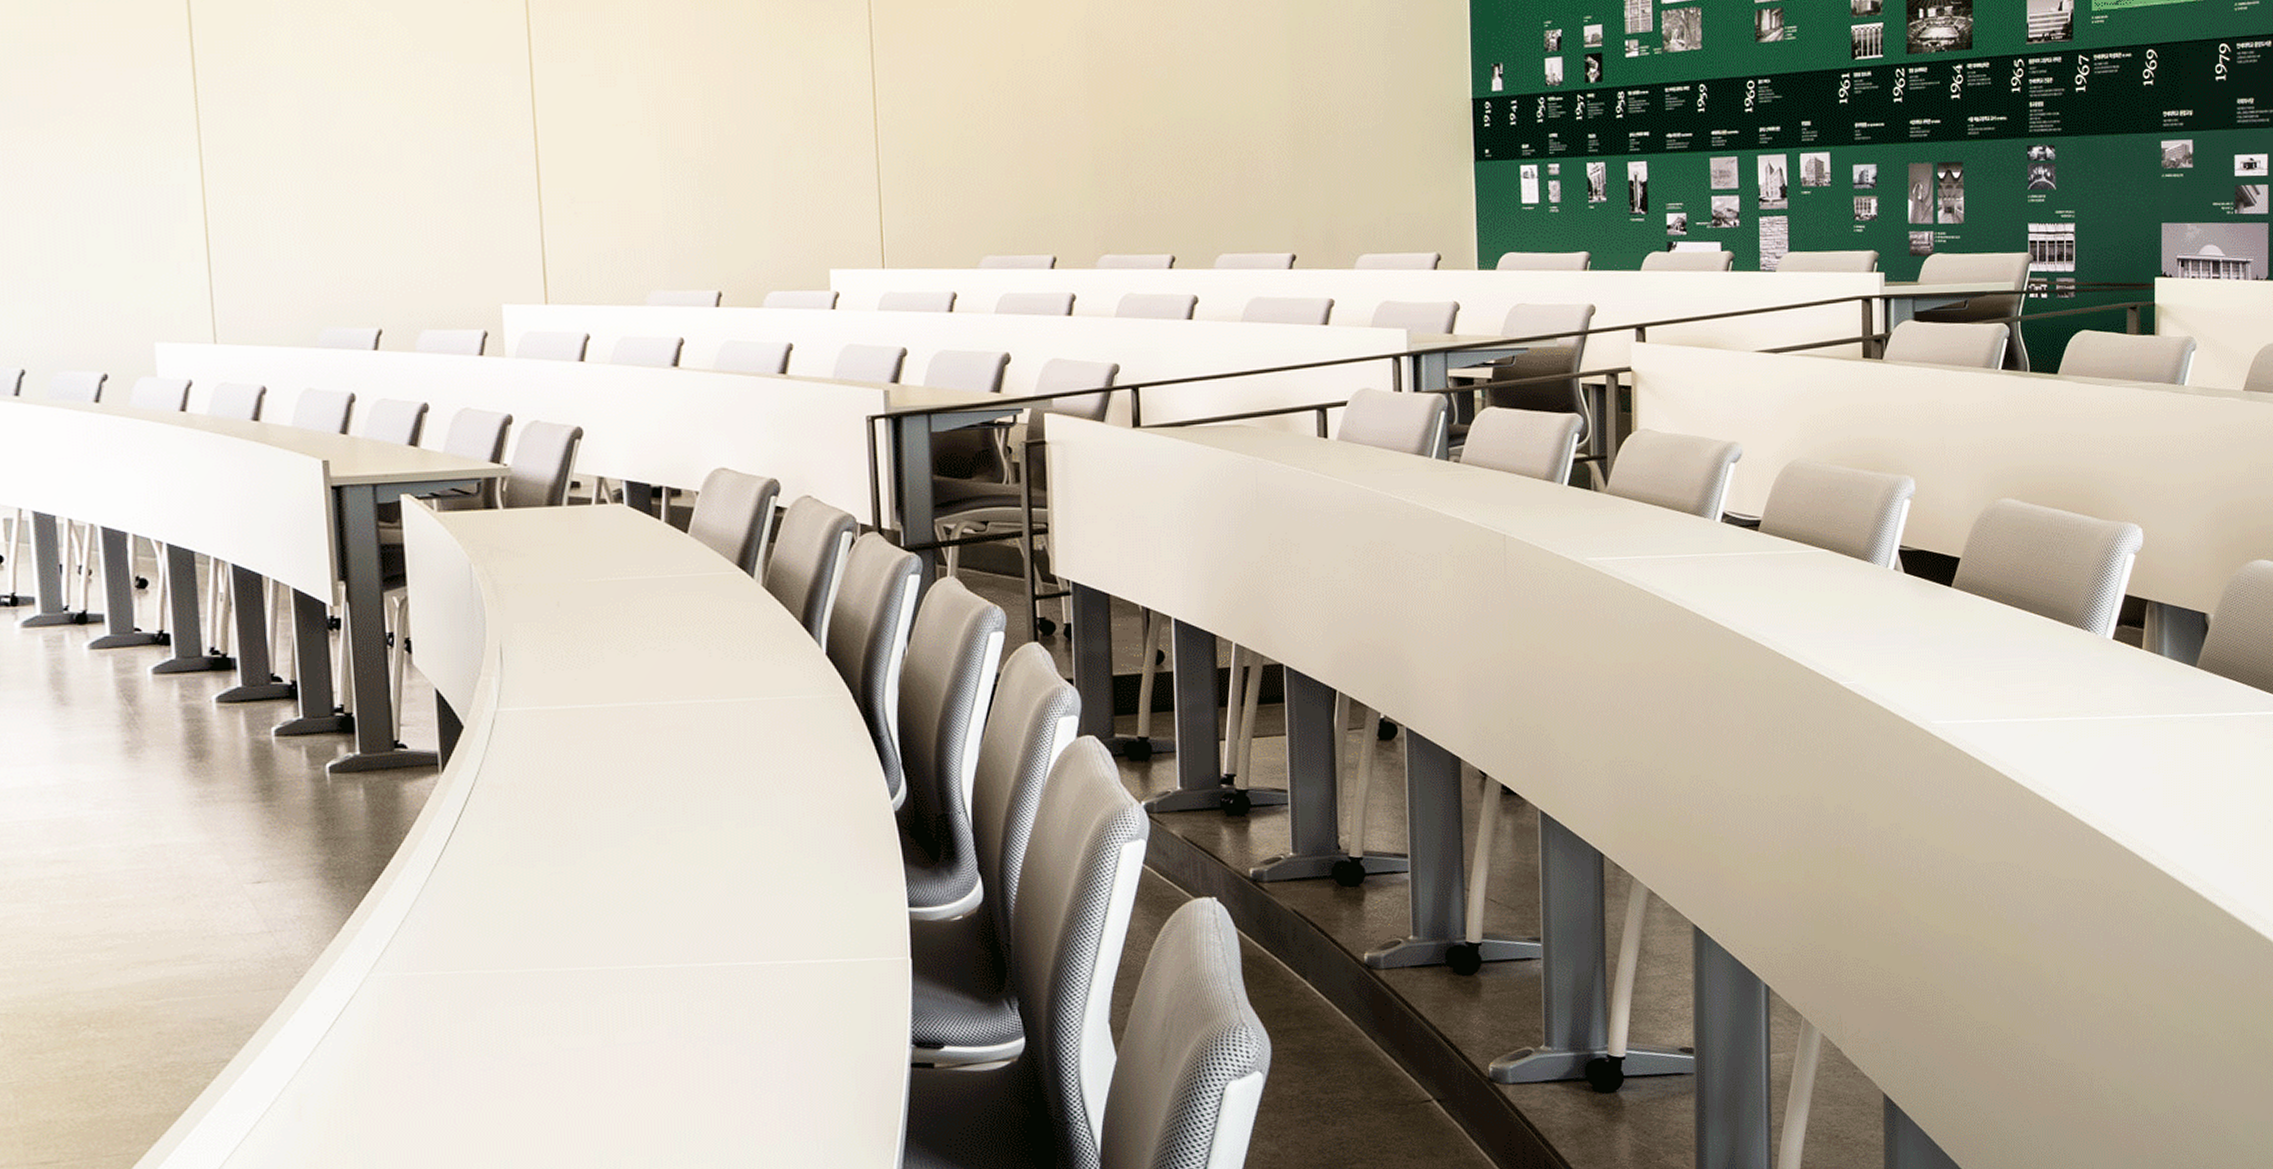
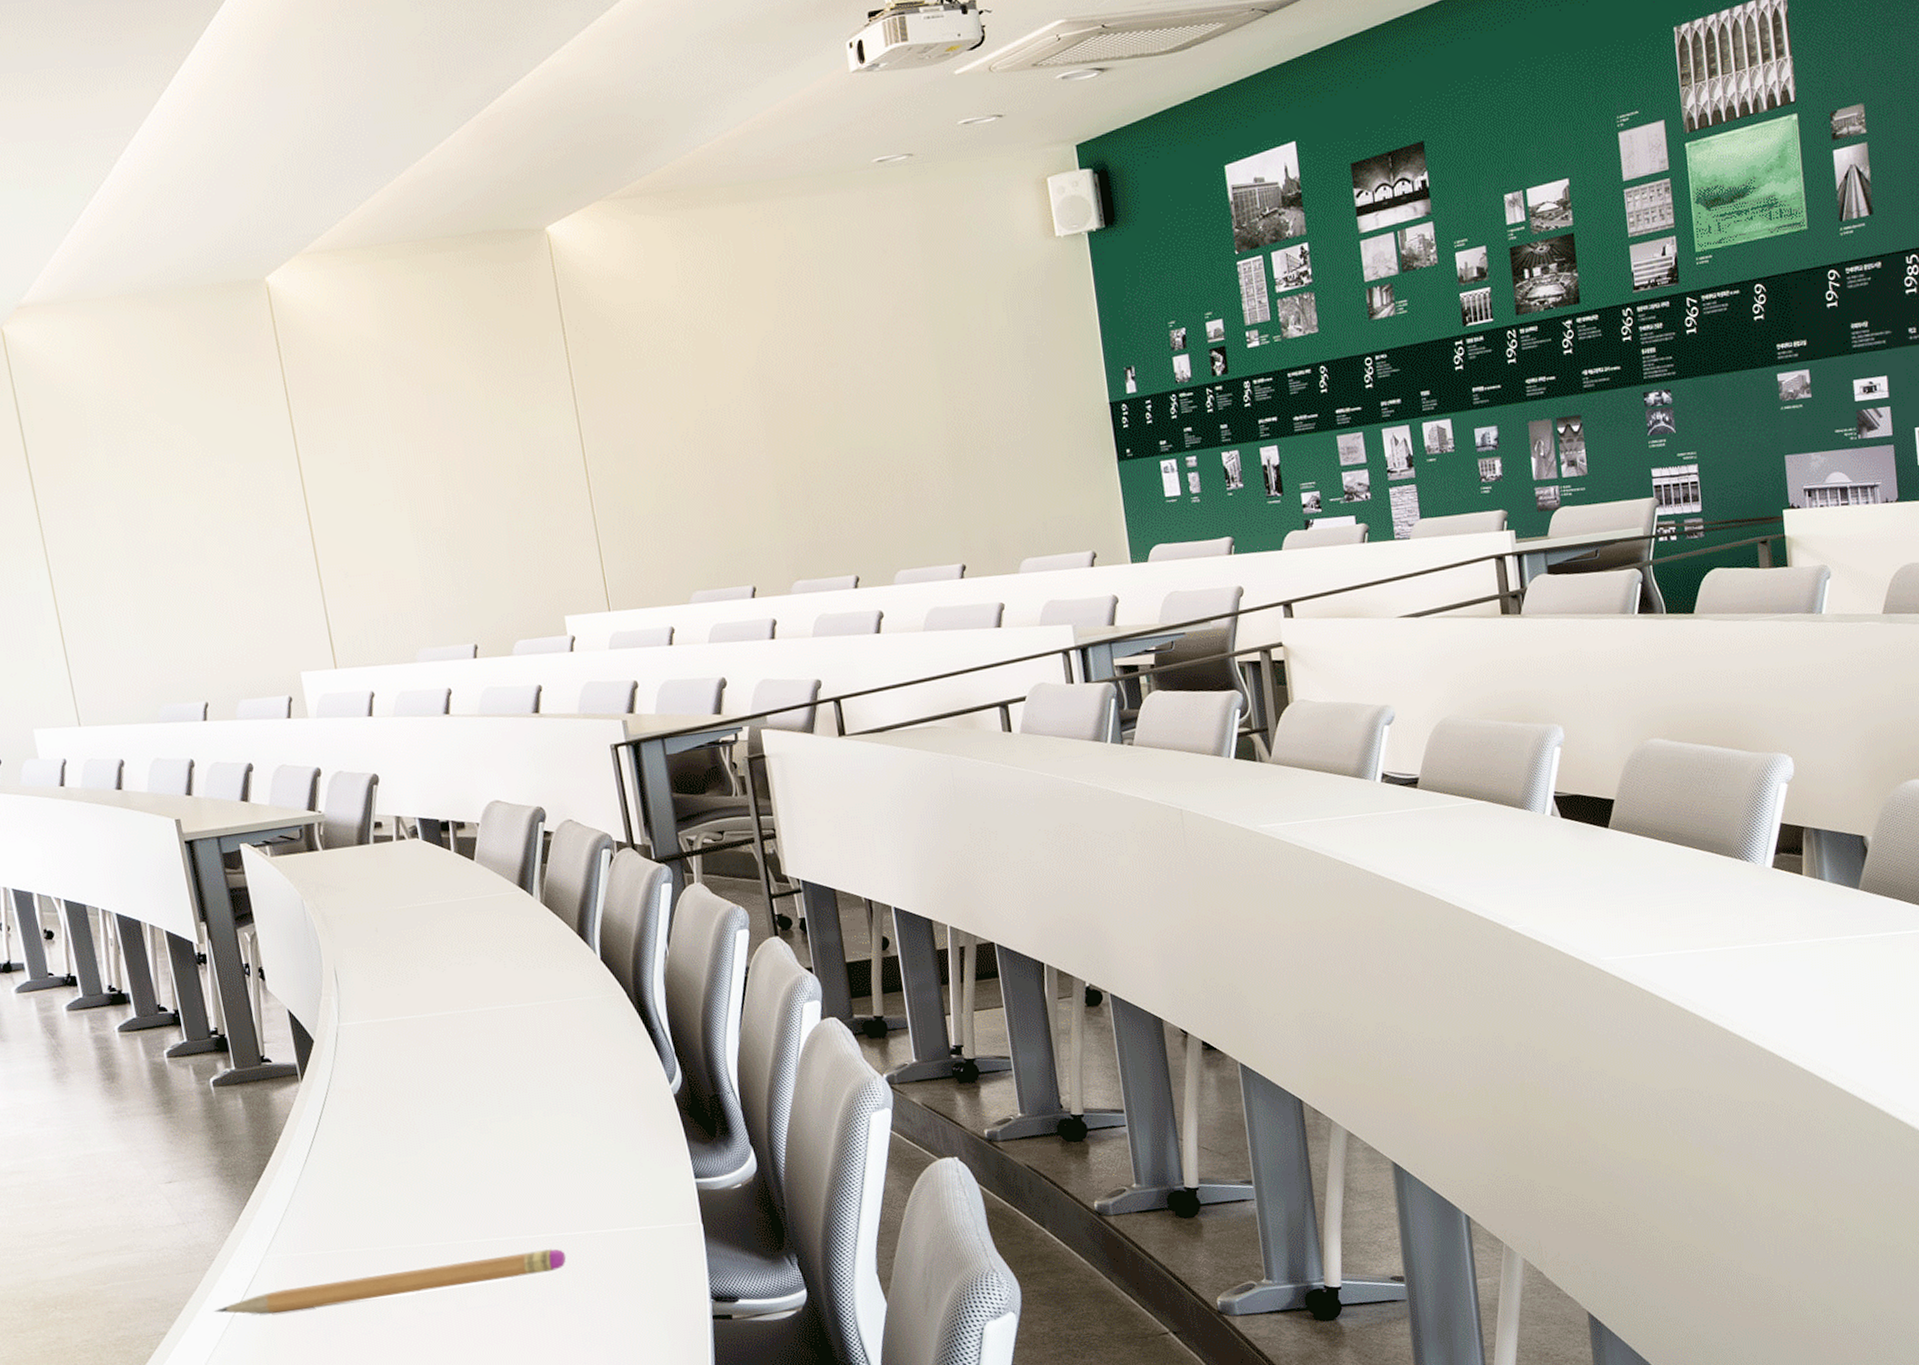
pencil: none [294,980,744,1043] -> present [213,1248,567,1315]

